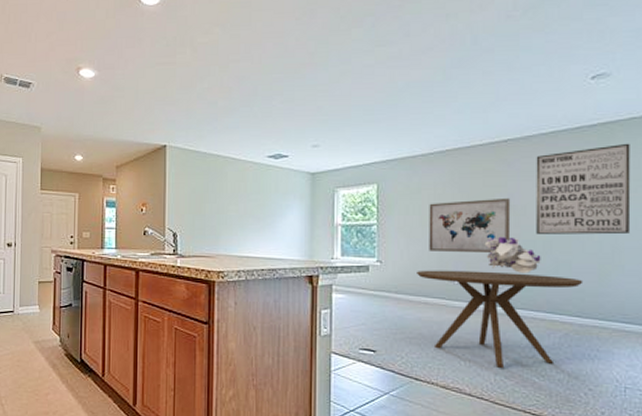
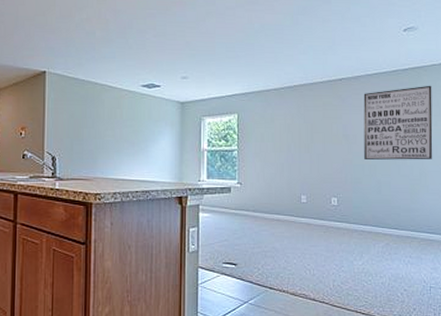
dining table: present [417,270,583,368] -> none [271,190,399,275]
wall art: present [429,198,511,254] -> none [280,128,345,176]
bouquet: present [484,236,541,273] -> none [324,161,368,193]

